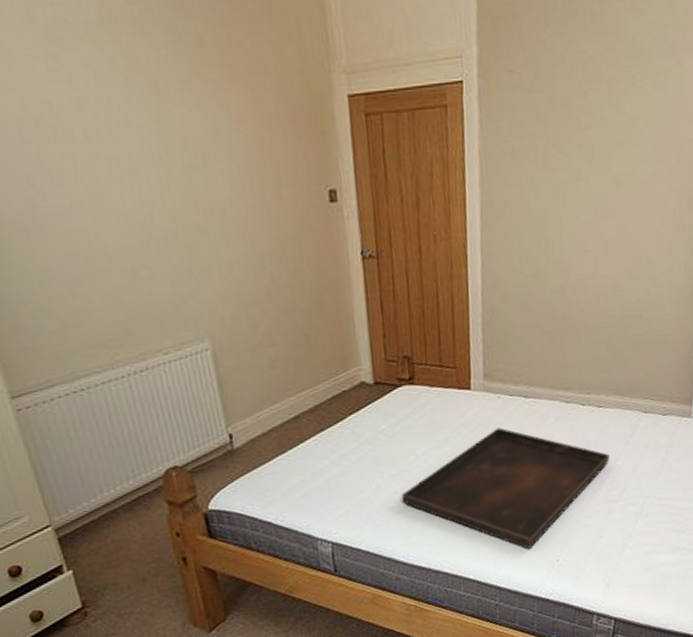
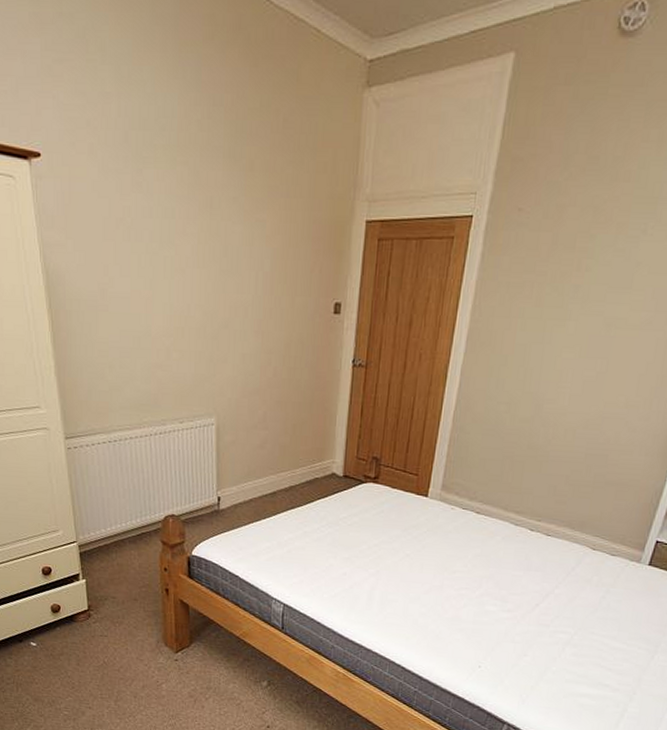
serving tray: present [401,427,610,549] -> none [349,535,549,650]

